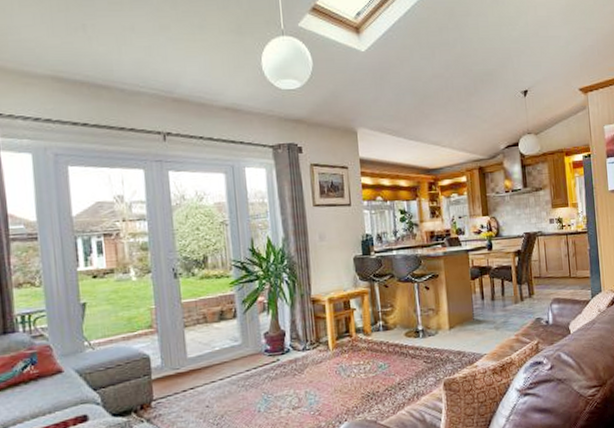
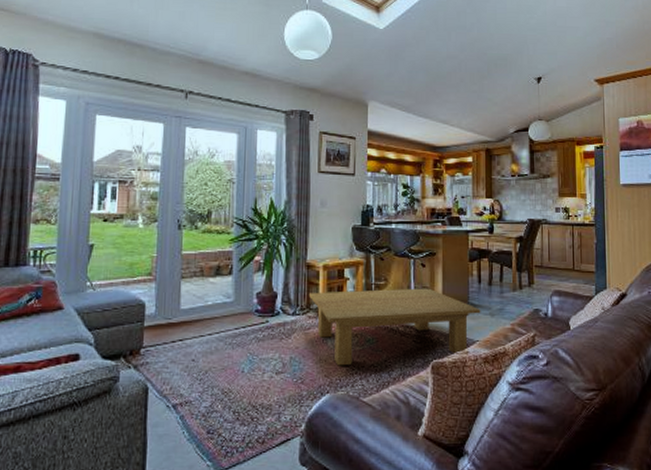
coffee table: none [316,309,486,395] -> present [308,288,481,366]

